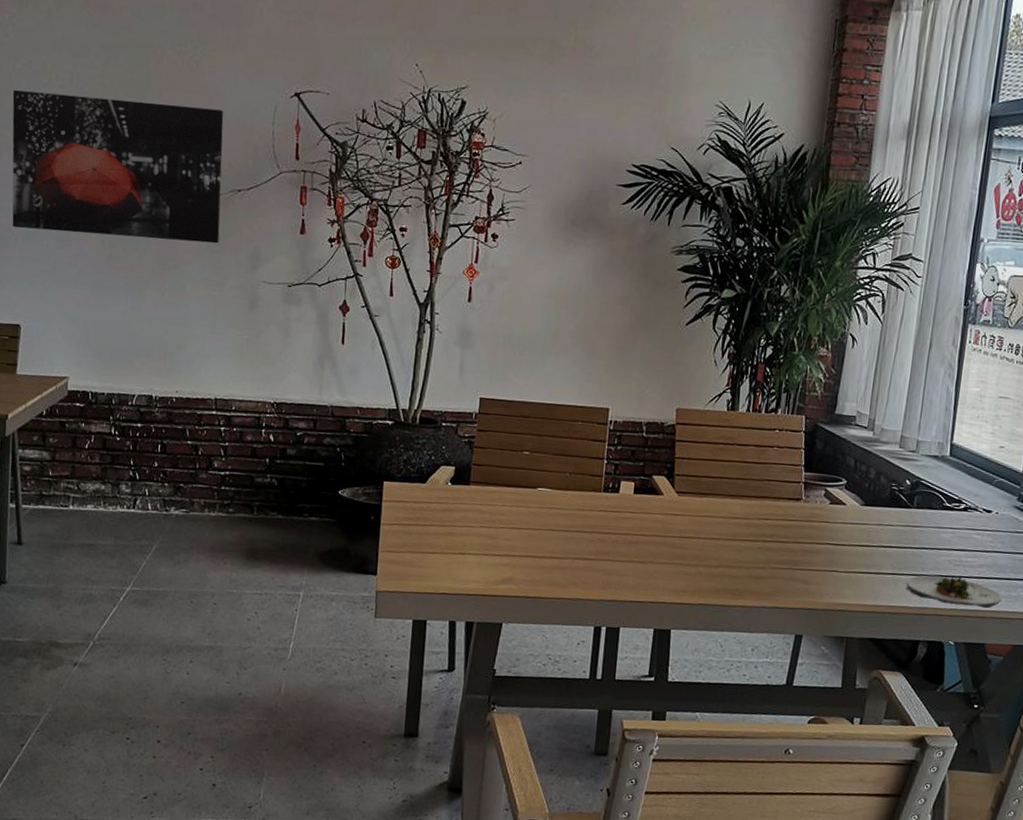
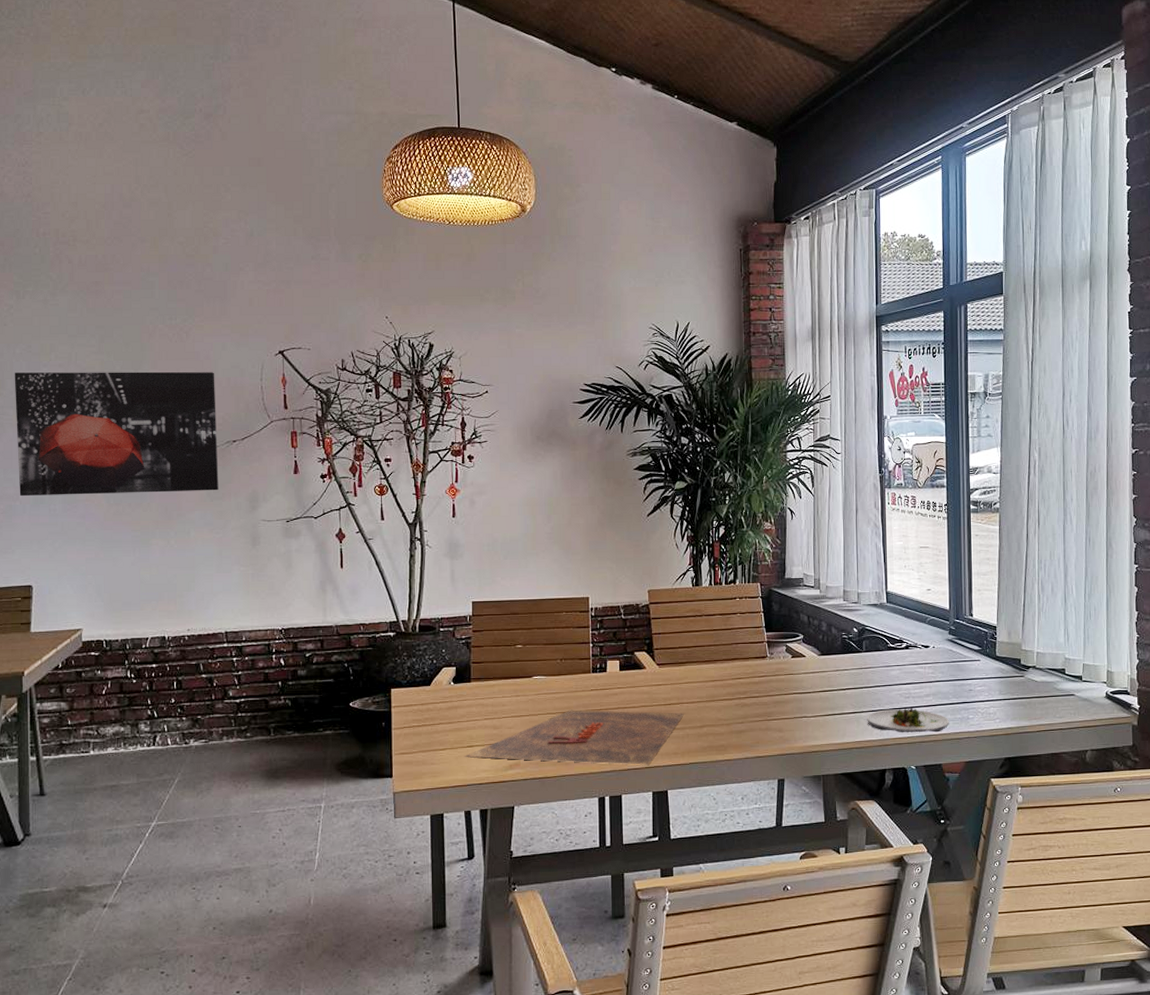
placemat: none [455,529,700,600] -> present [465,709,684,765]

